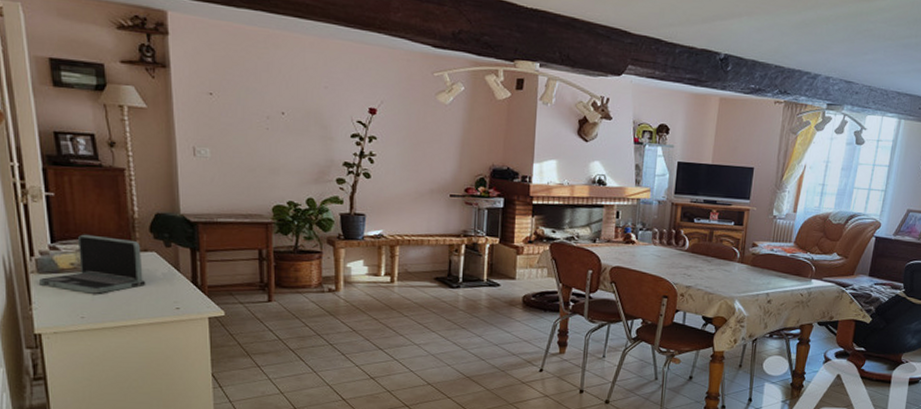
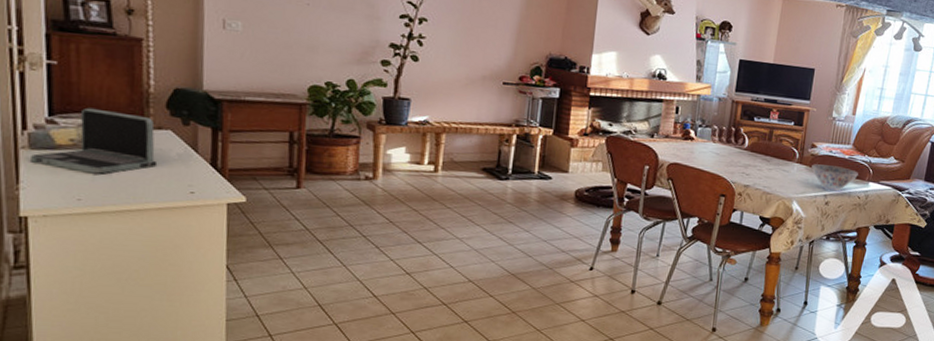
bowl: none [753,263,801,290] -> present [811,164,858,192]

